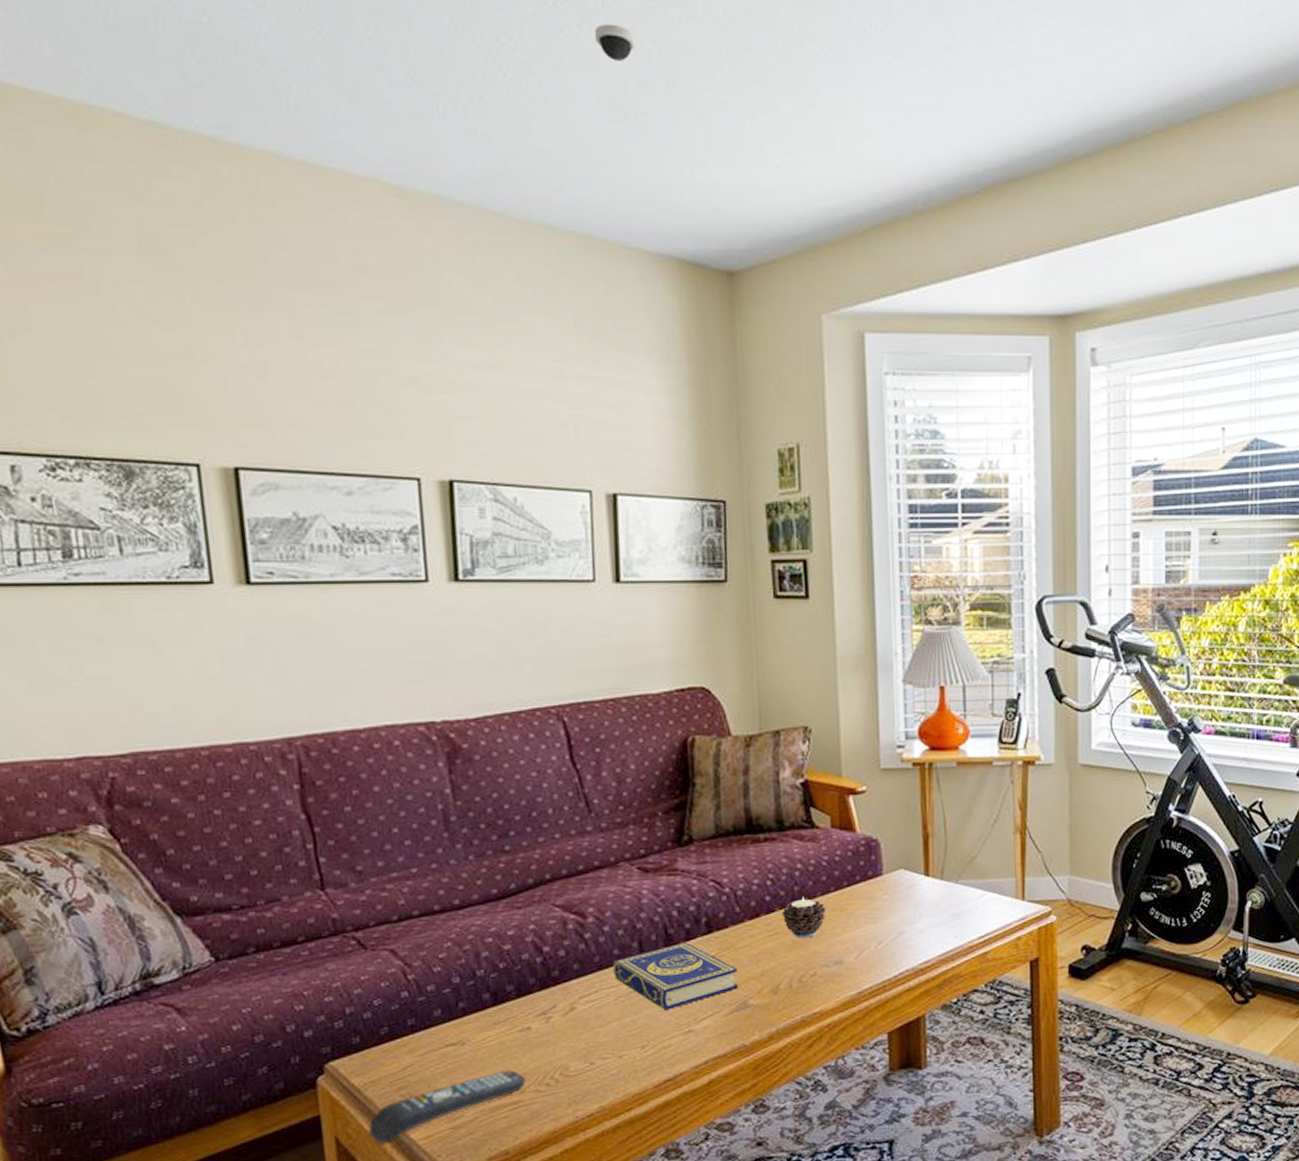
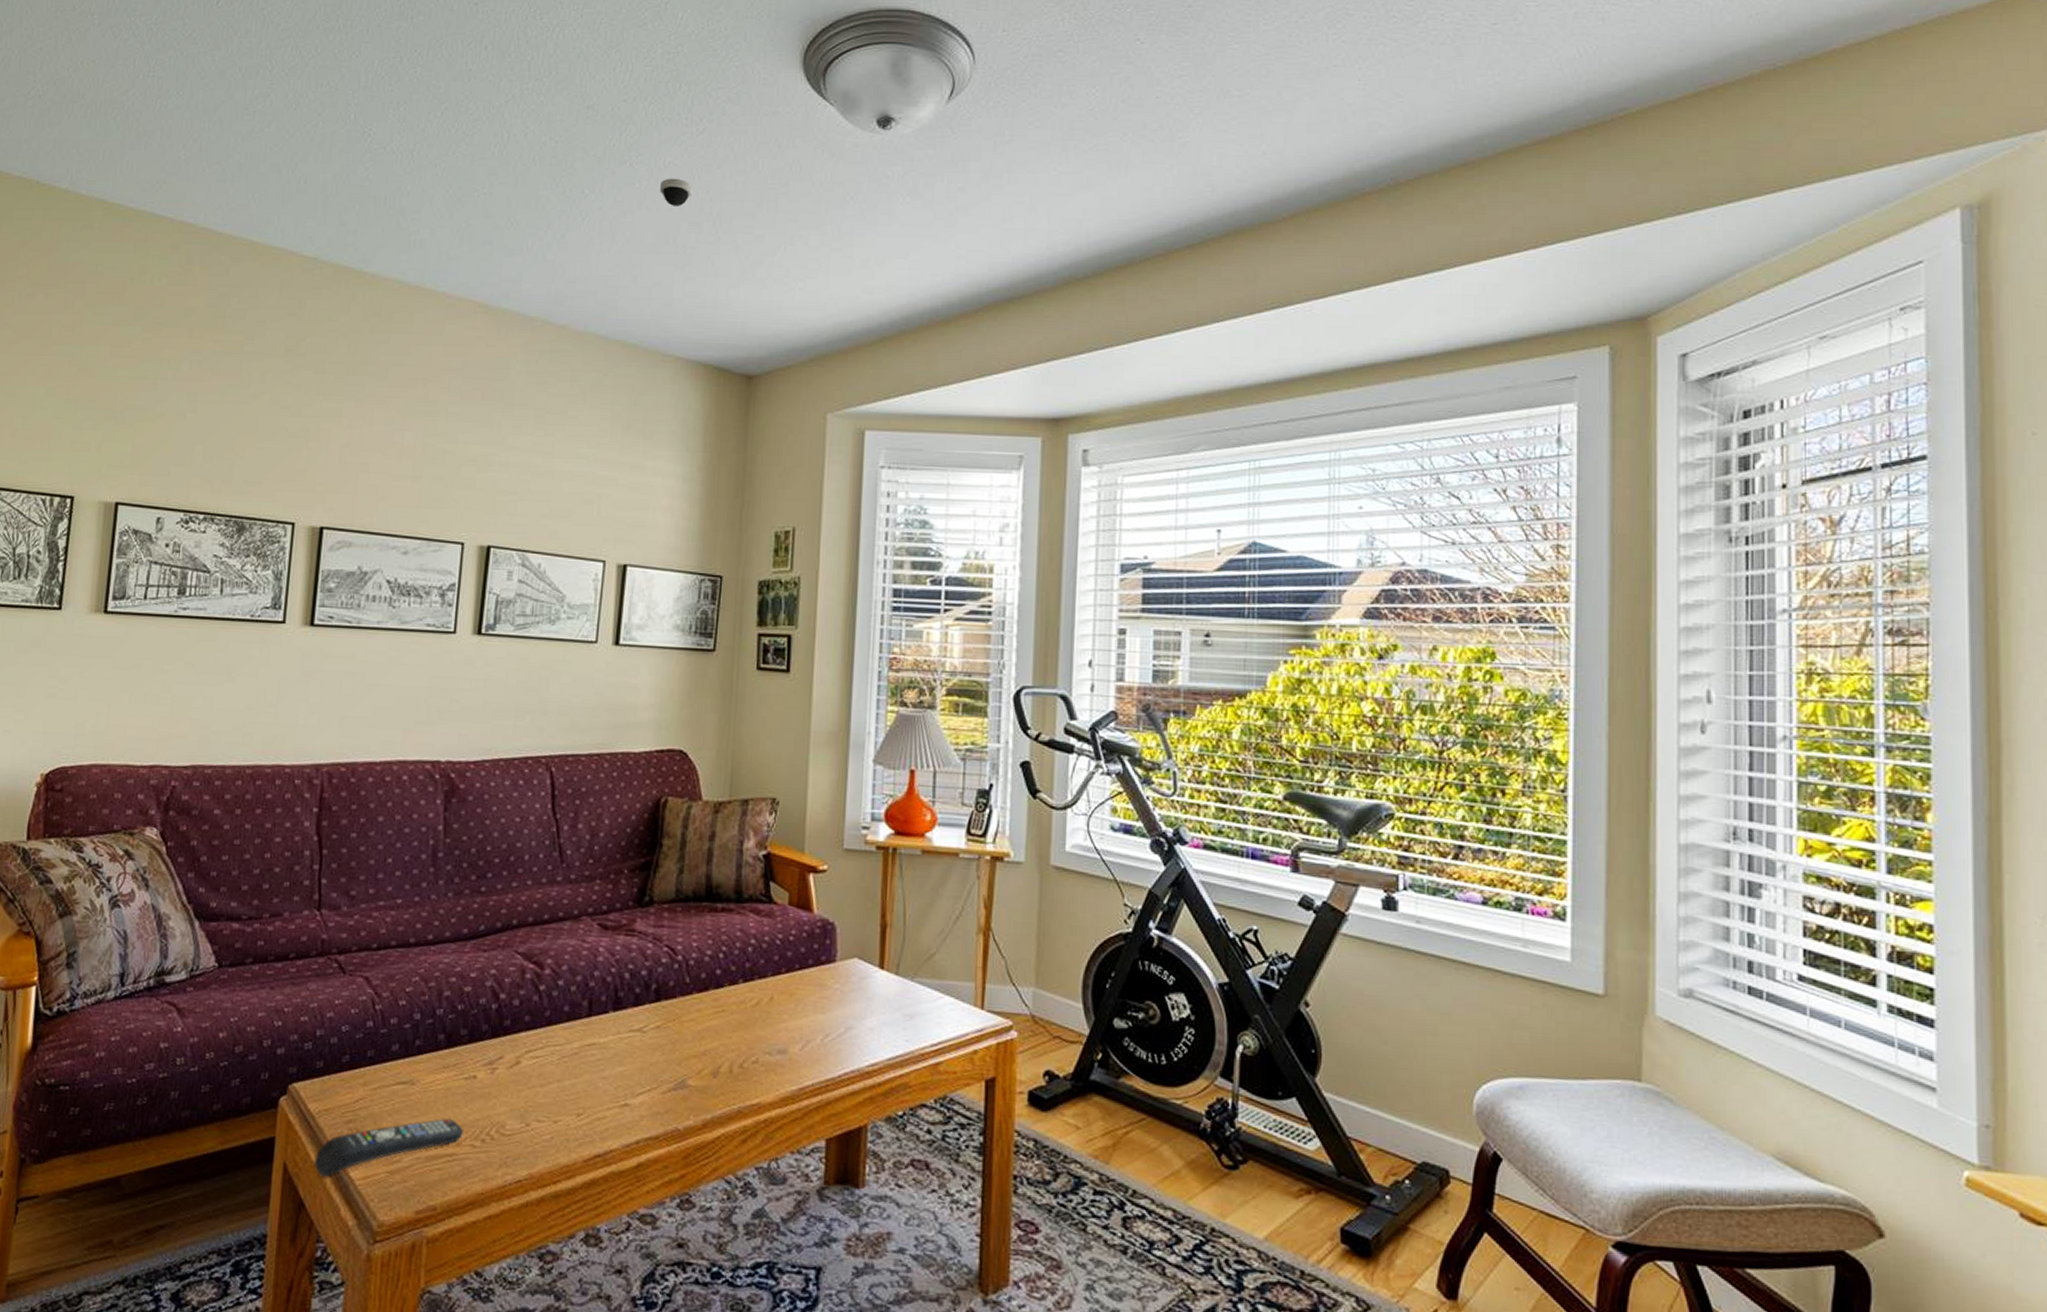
book: present [612,942,738,1011] -> none [560,1007,680,1079]
candle: present [782,896,826,938] -> none [730,974,775,1020]

